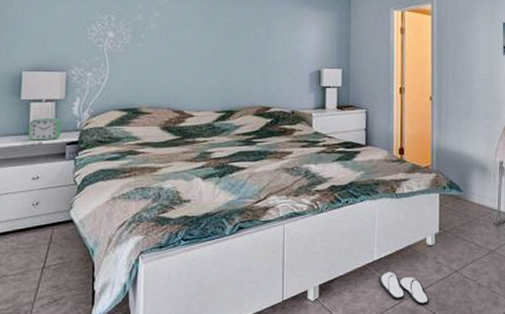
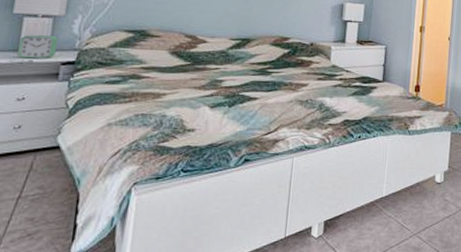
slippers: present [380,272,430,306] -> none [386,209,434,244]

